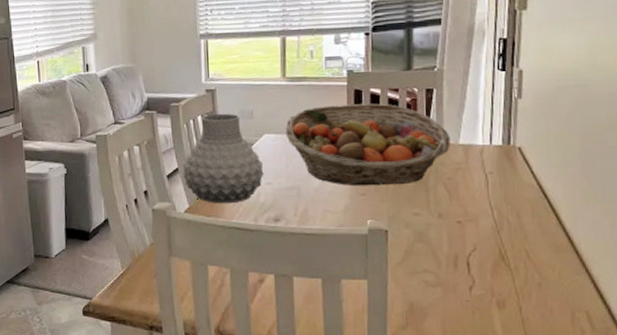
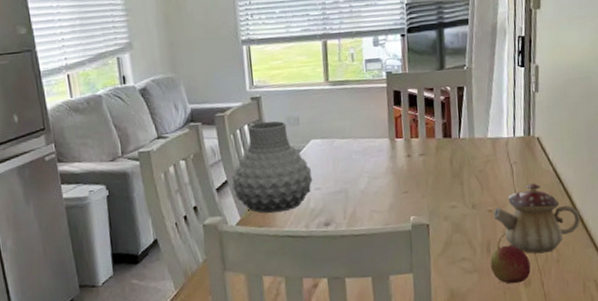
fruit basket: present [285,103,450,186] -> none [330,103,480,185]
apple: none [457,261,506,304] -> present [490,245,531,284]
teapot: none [462,197,571,274] -> present [493,183,581,254]

